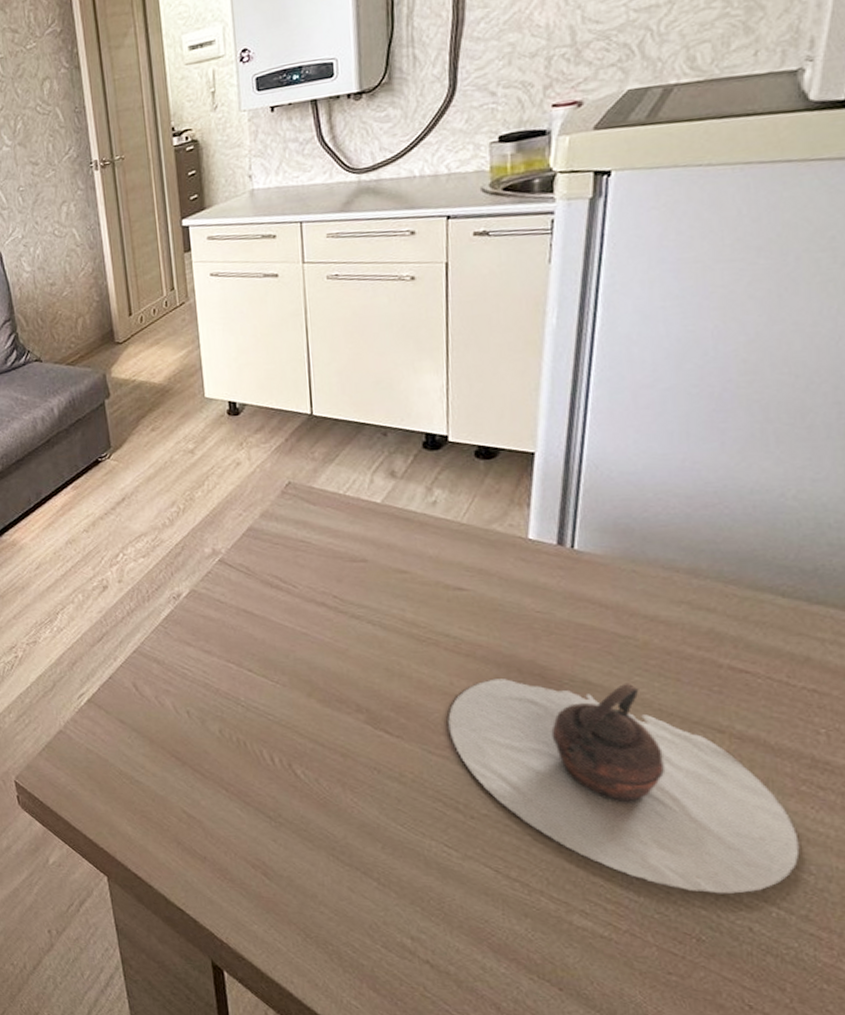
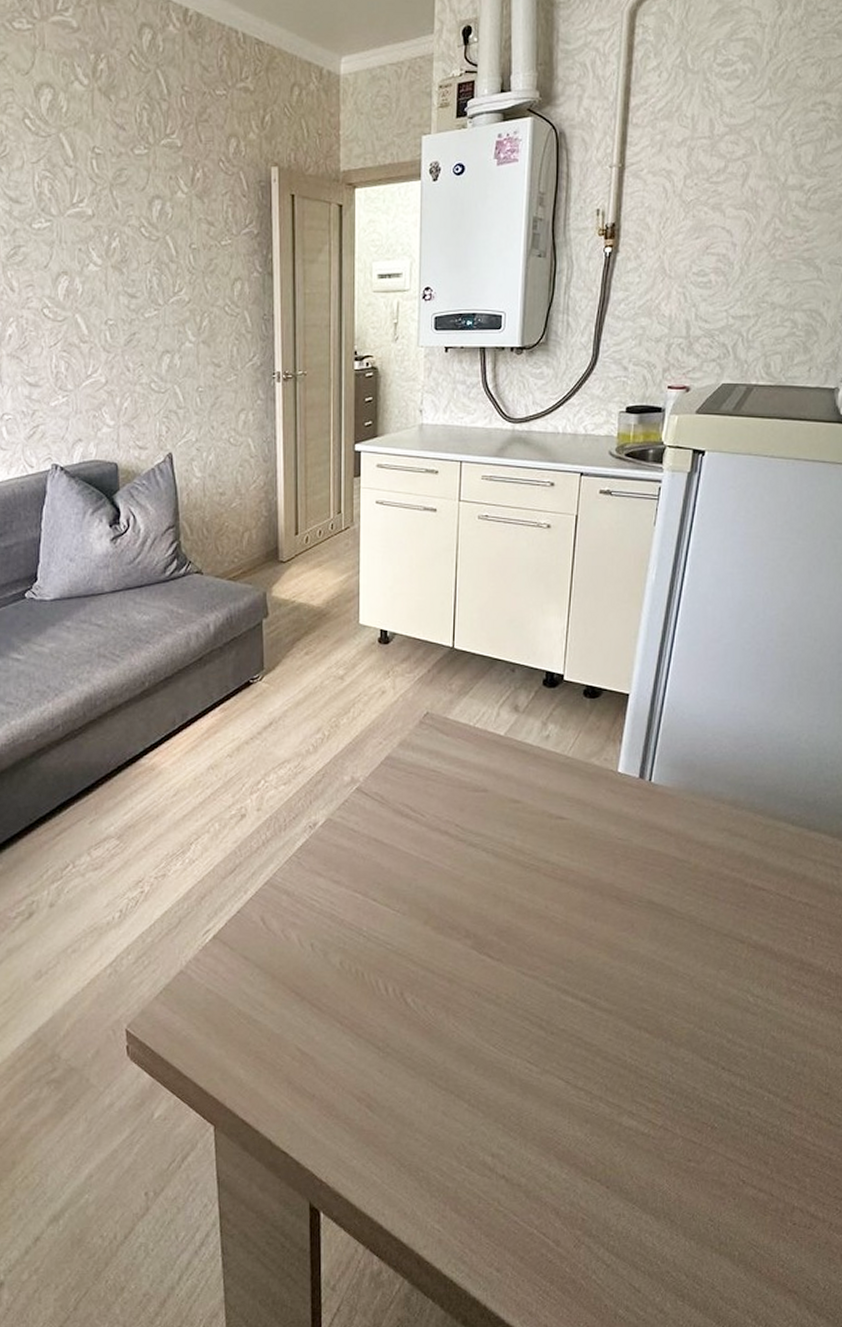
teapot: present [448,679,800,894] -> none [540,901,787,1085]

